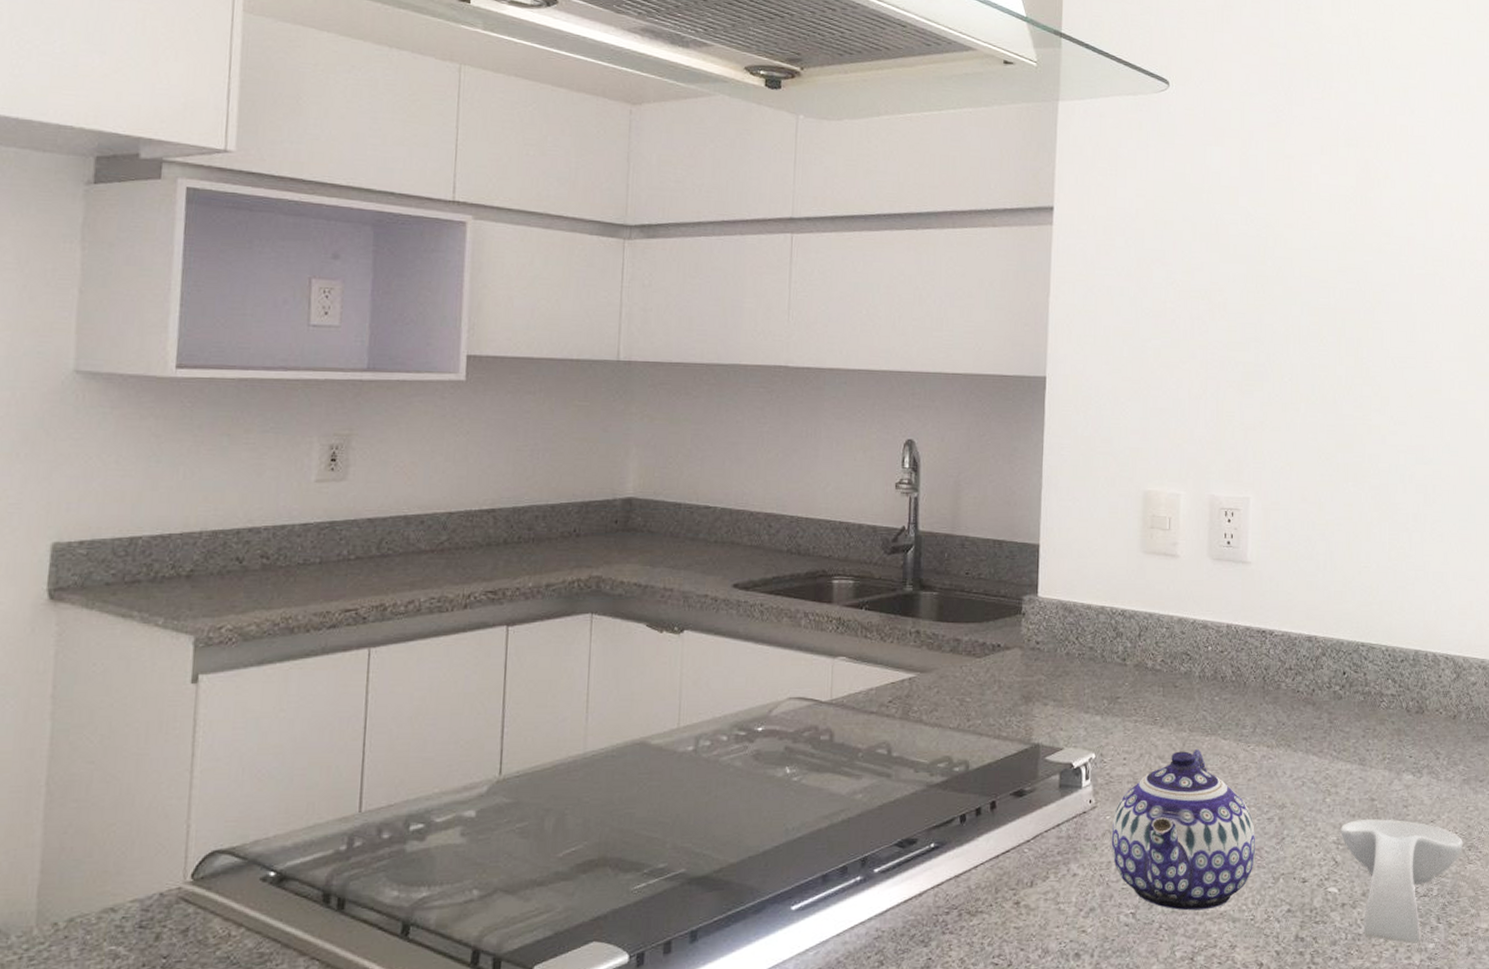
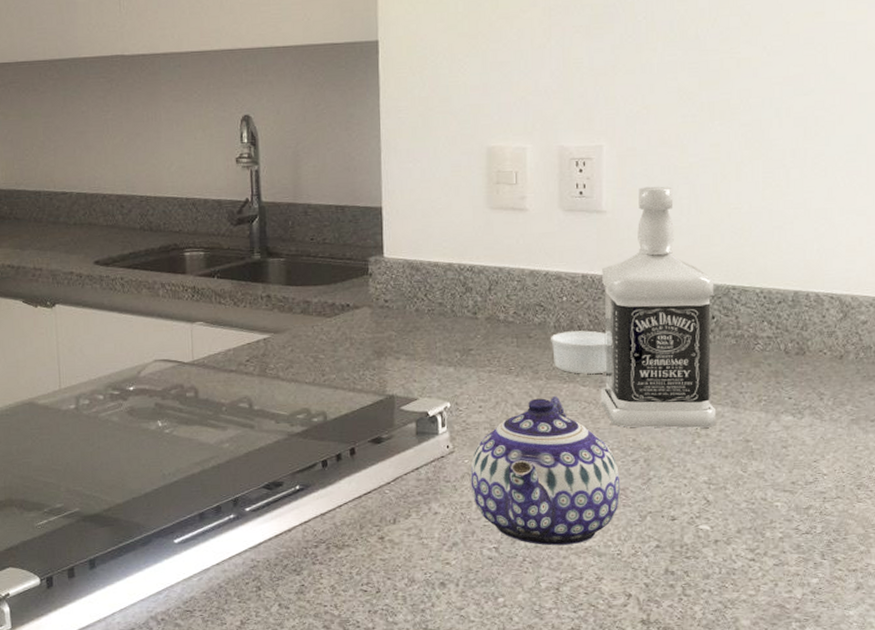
ramekin: none [1195,682,1248,727] -> present [551,330,607,374]
bottle: none [1240,540,1346,786] -> present [600,186,715,428]
spoon rest: present [1340,819,1463,944] -> none [712,459,851,578]

